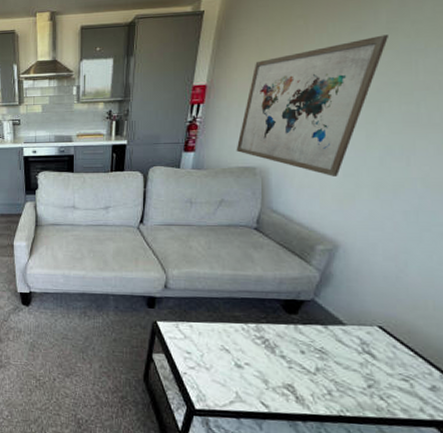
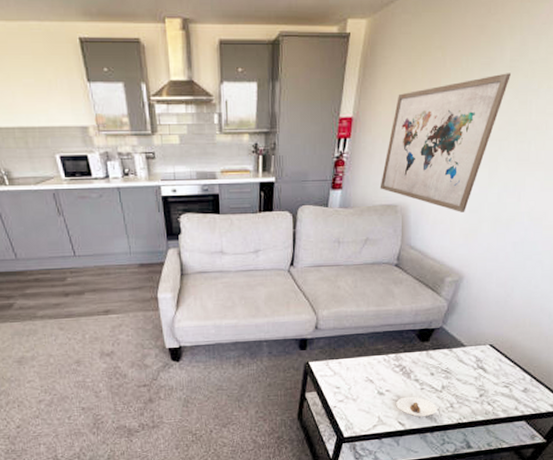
saucer: none [258,374,310,401] -> present [396,396,437,417]

